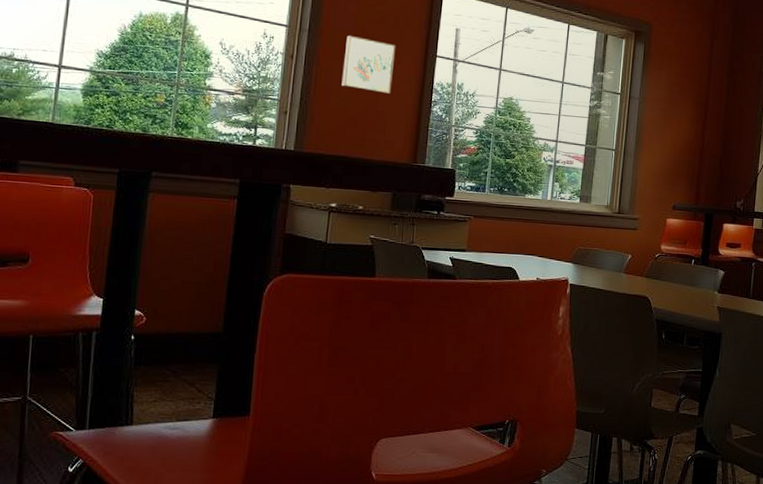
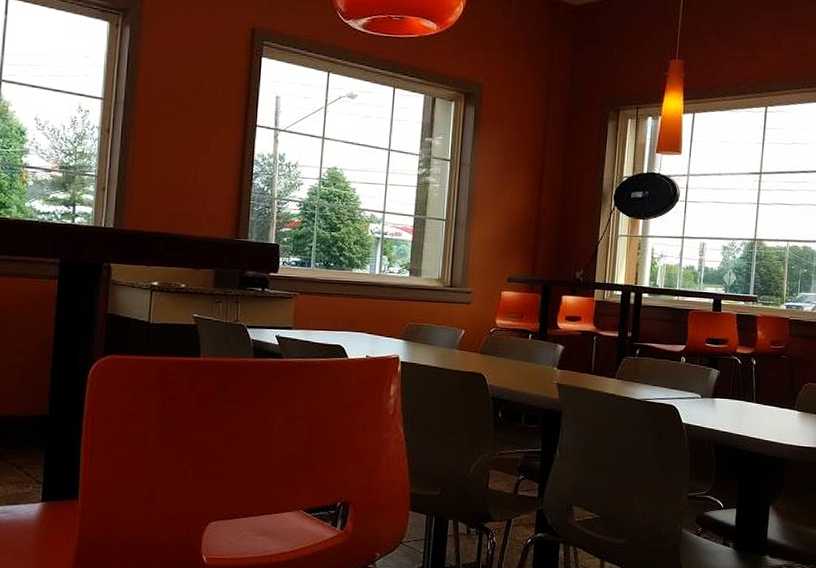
wall art: present [341,35,396,95] -> none [159,106,215,167]

